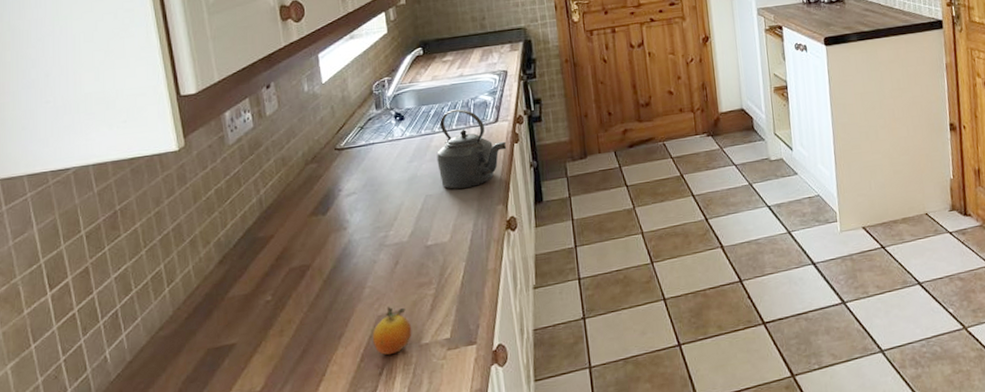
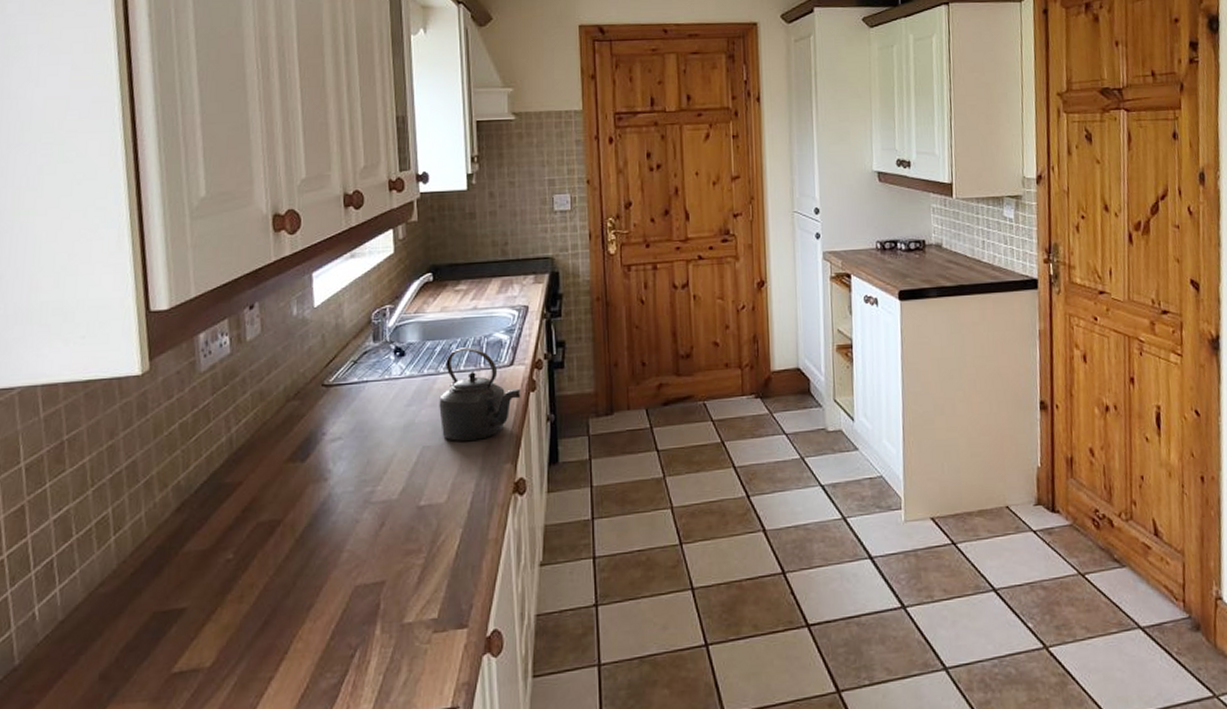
fruit: present [372,306,412,355] -> none [346,575,394,634]

